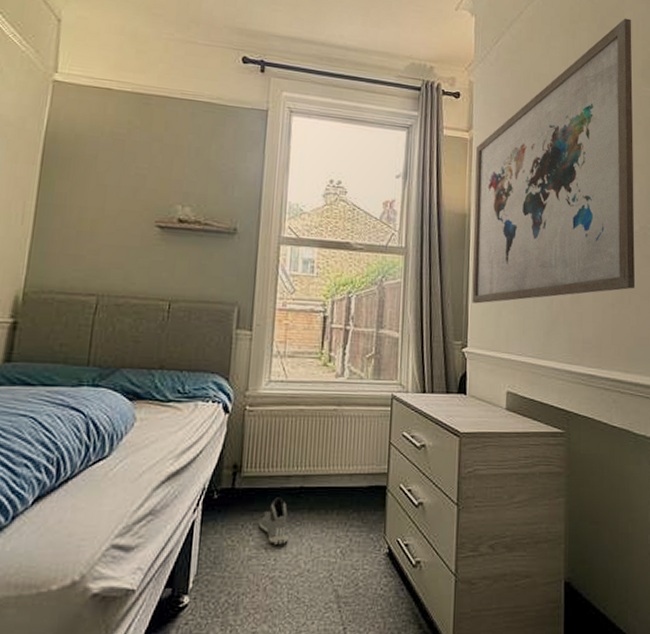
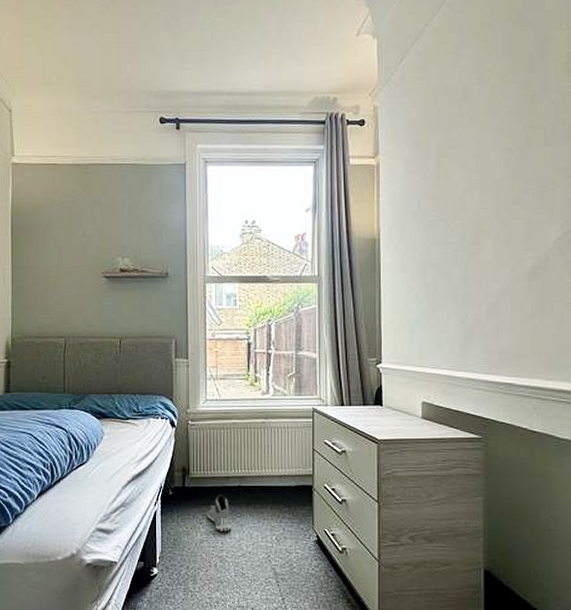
wall art: present [472,18,636,304] -> none [383,8,558,323]

